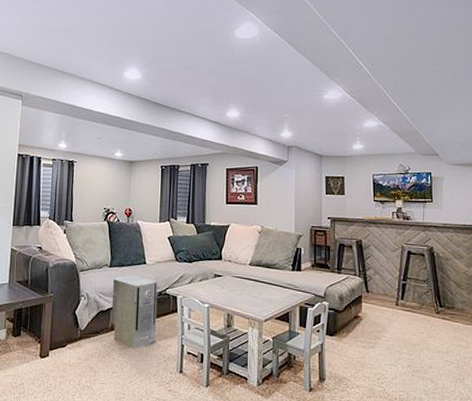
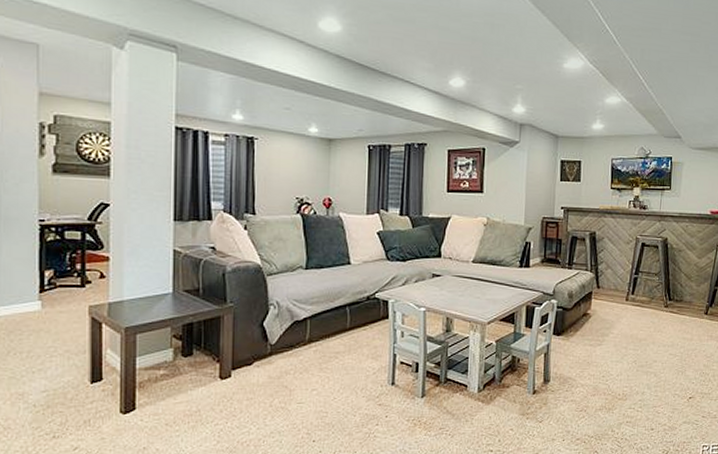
air purifier: present [111,274,158,349] -> none [309,277,365,362]

